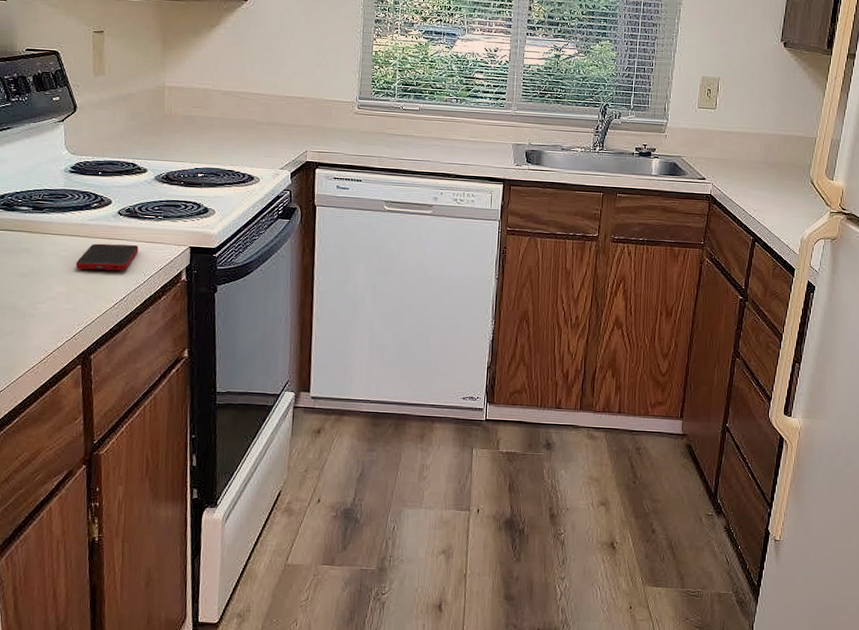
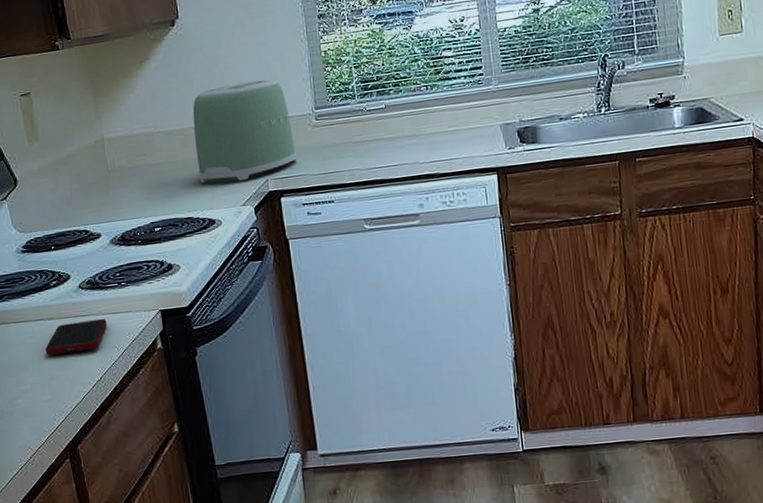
toaster: none [246,62,336,147] -> present [192,80,297,183]

